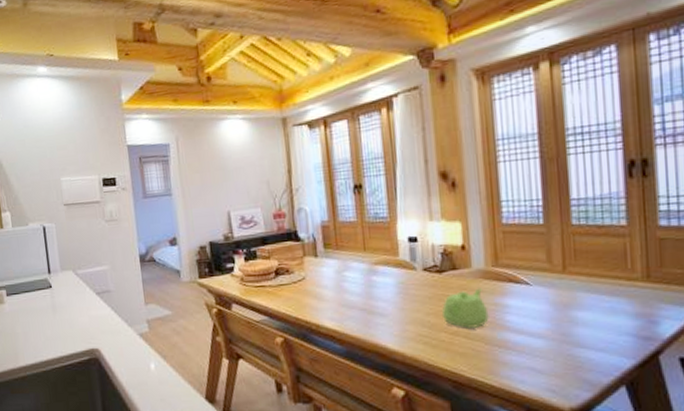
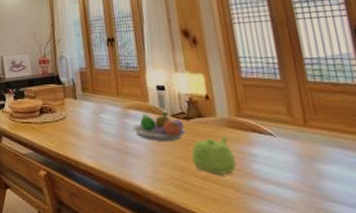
fruit bowl: none [378,265,437,298] -> present [131,111,186,141]

